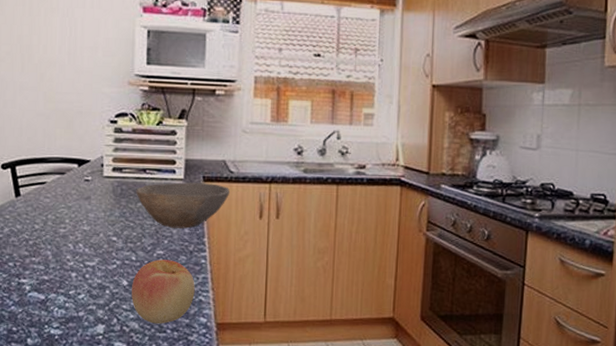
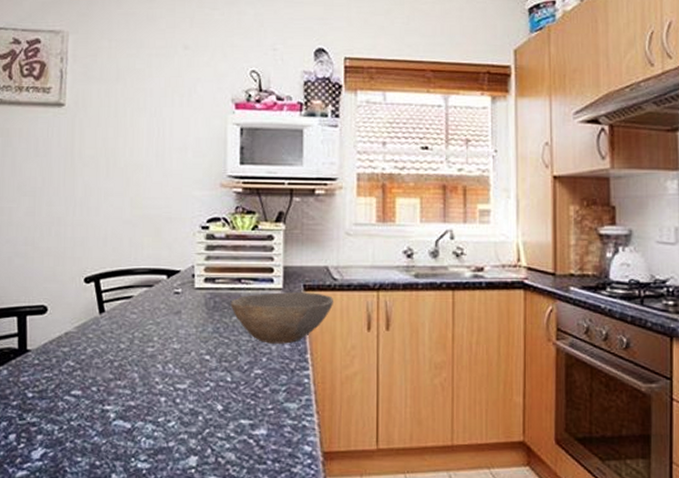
apple: present [132,259,195,324] -> none [227,380,298,455]

